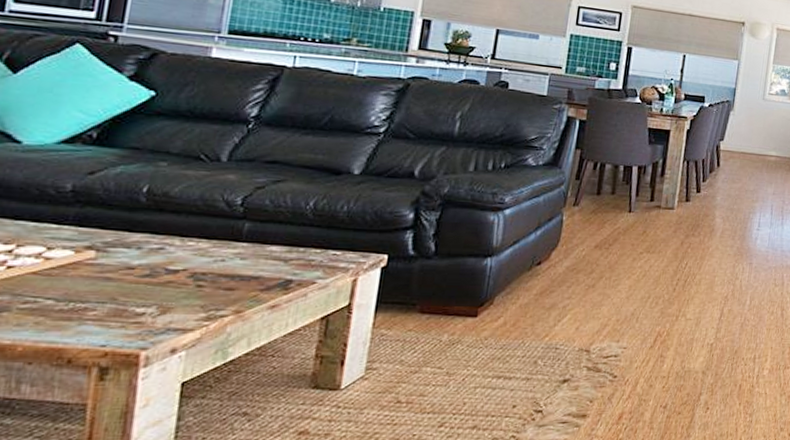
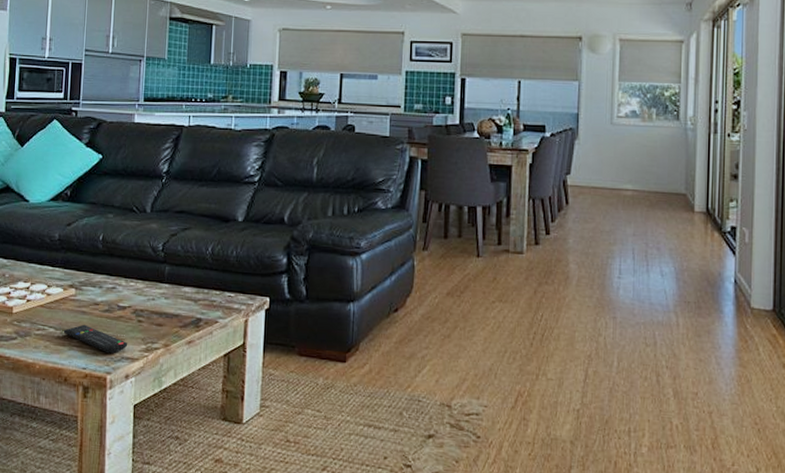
remote control: none [70,293,179,325] -> present [63,324,128,353]

